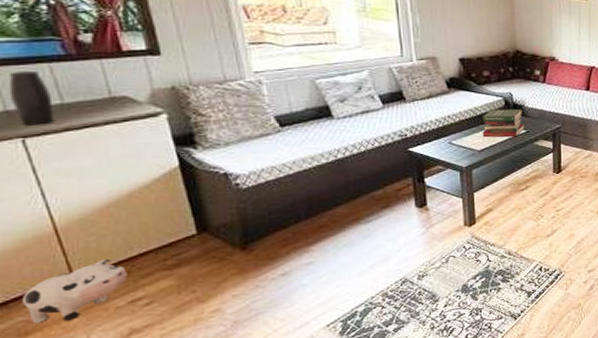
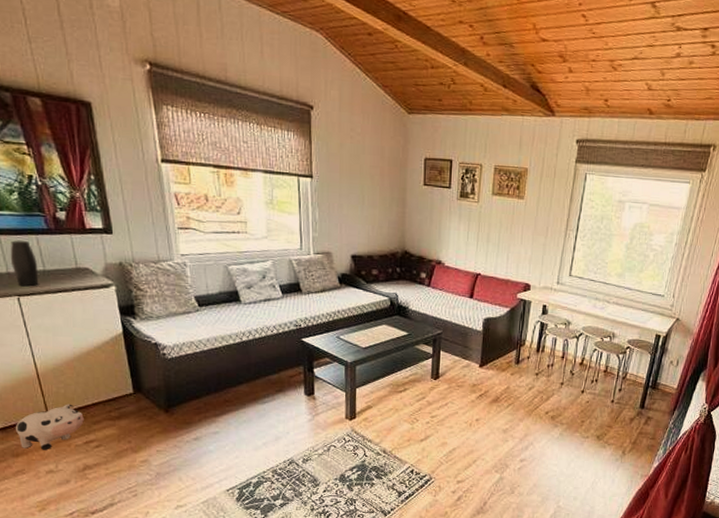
books: present [482,109,524,138] -> none [367,309,407,338]

